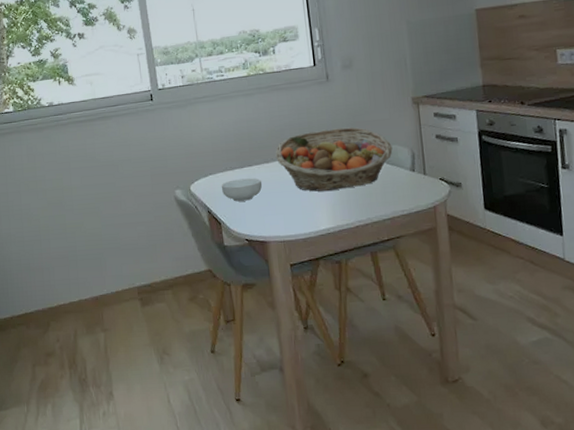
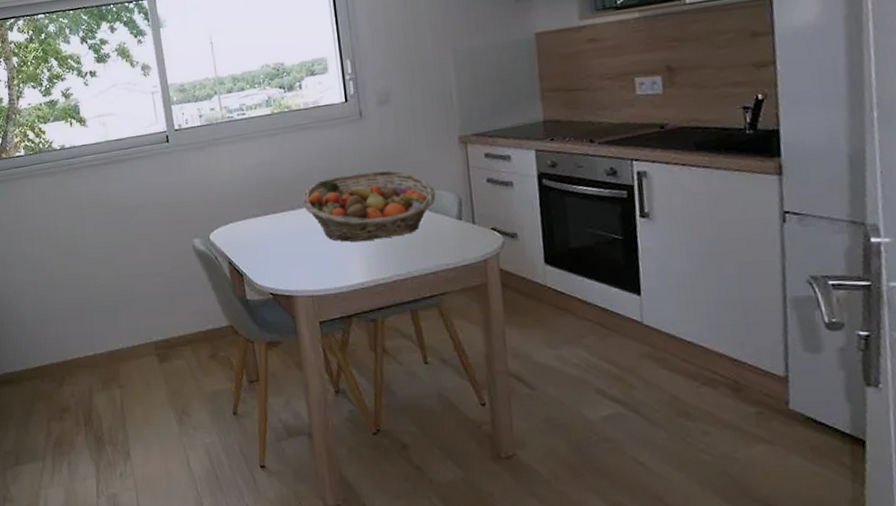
cereal bowl: present [221,178,263,202] -> none [243,226,289,252]

